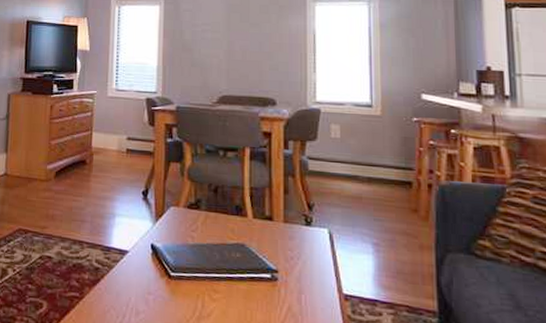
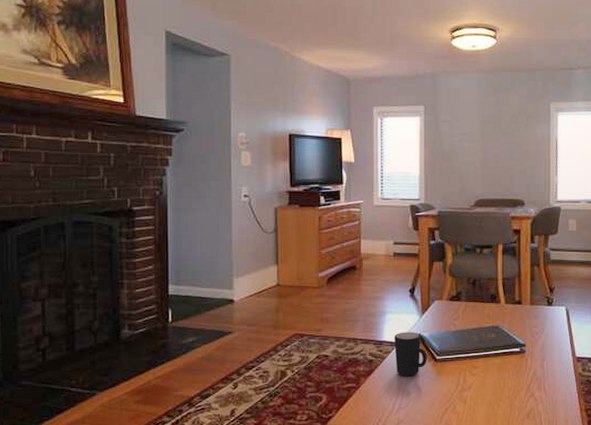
mug: none [123,239,160,292] -> present [394,332,427,376]

